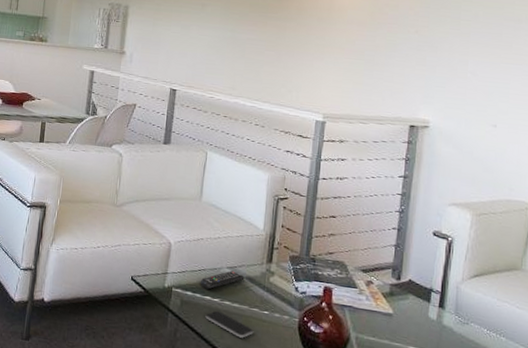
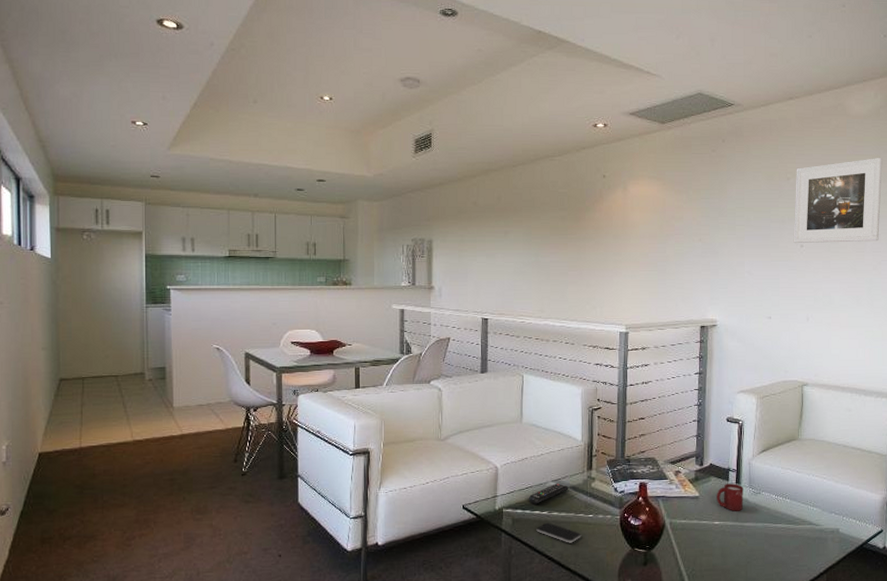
cup: none [413,305,448,340] -> present [716,483,744,511]

